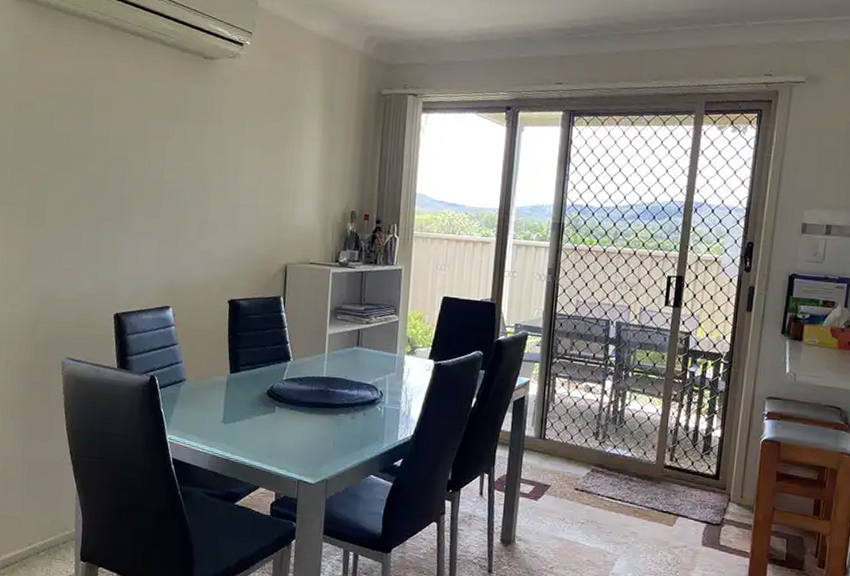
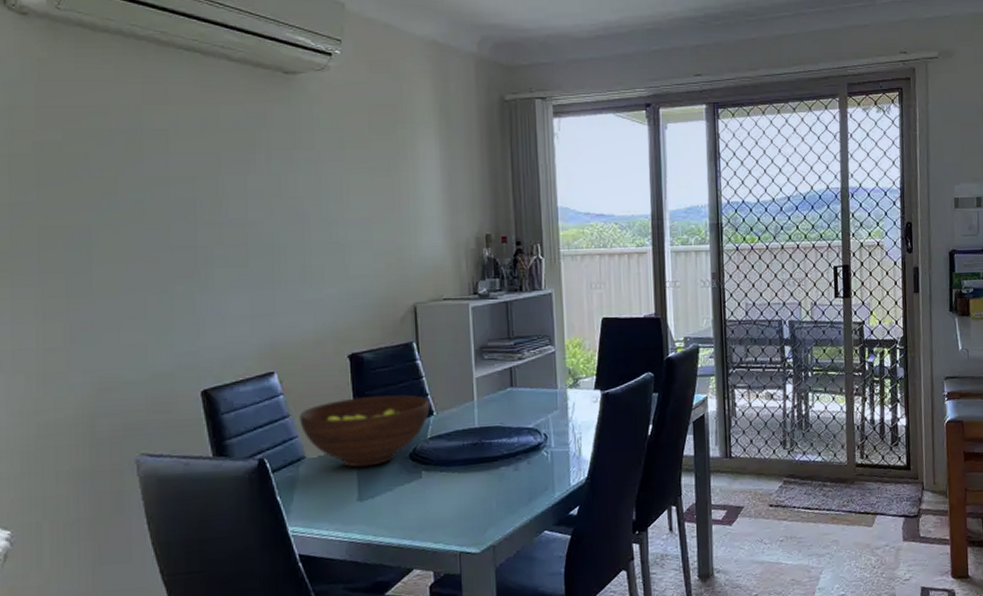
fruit bowl: none [184,337,289,396] -> present [299,395,430,468]

